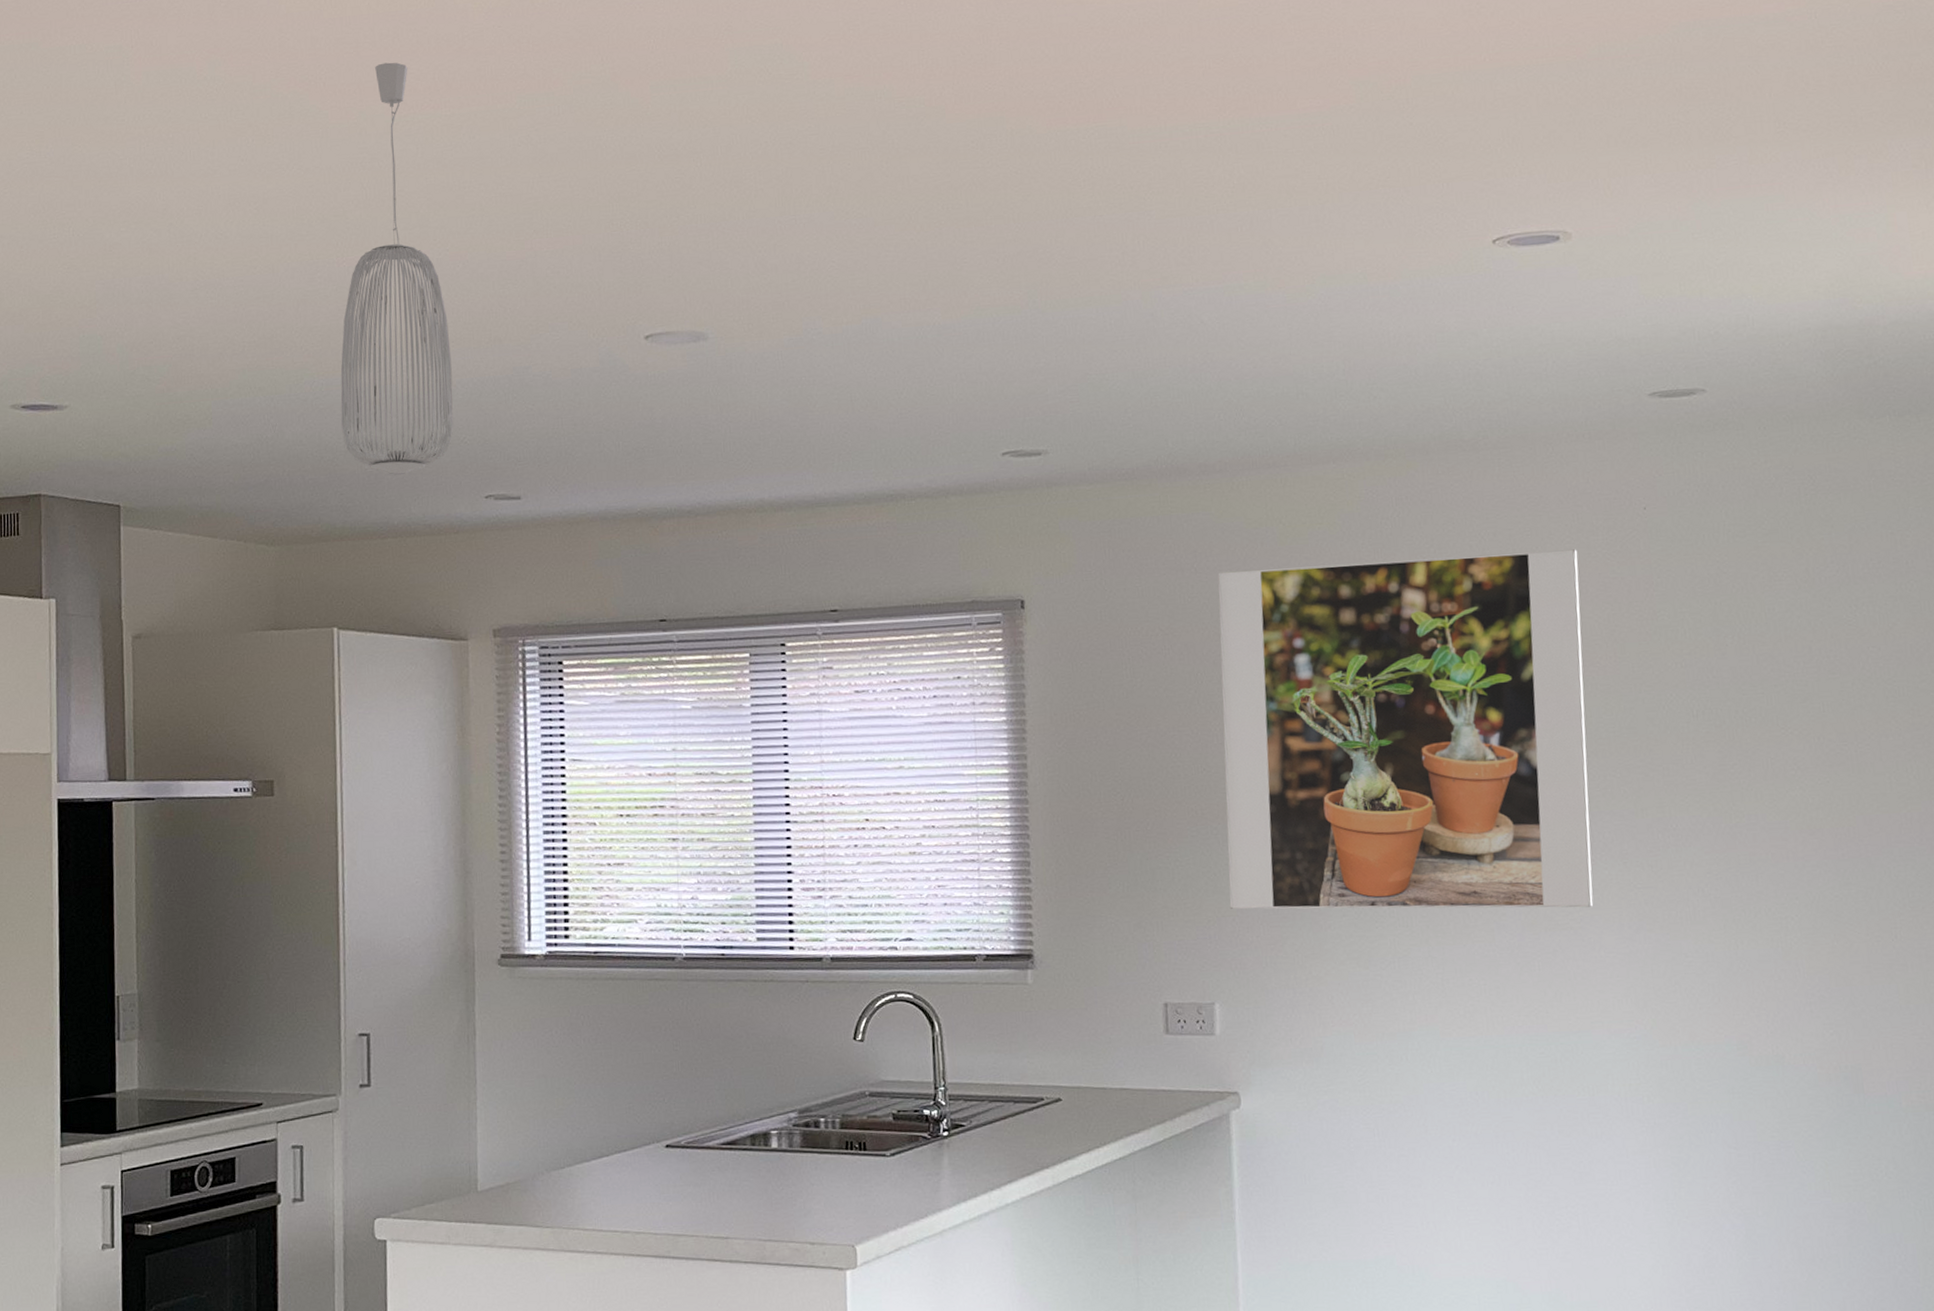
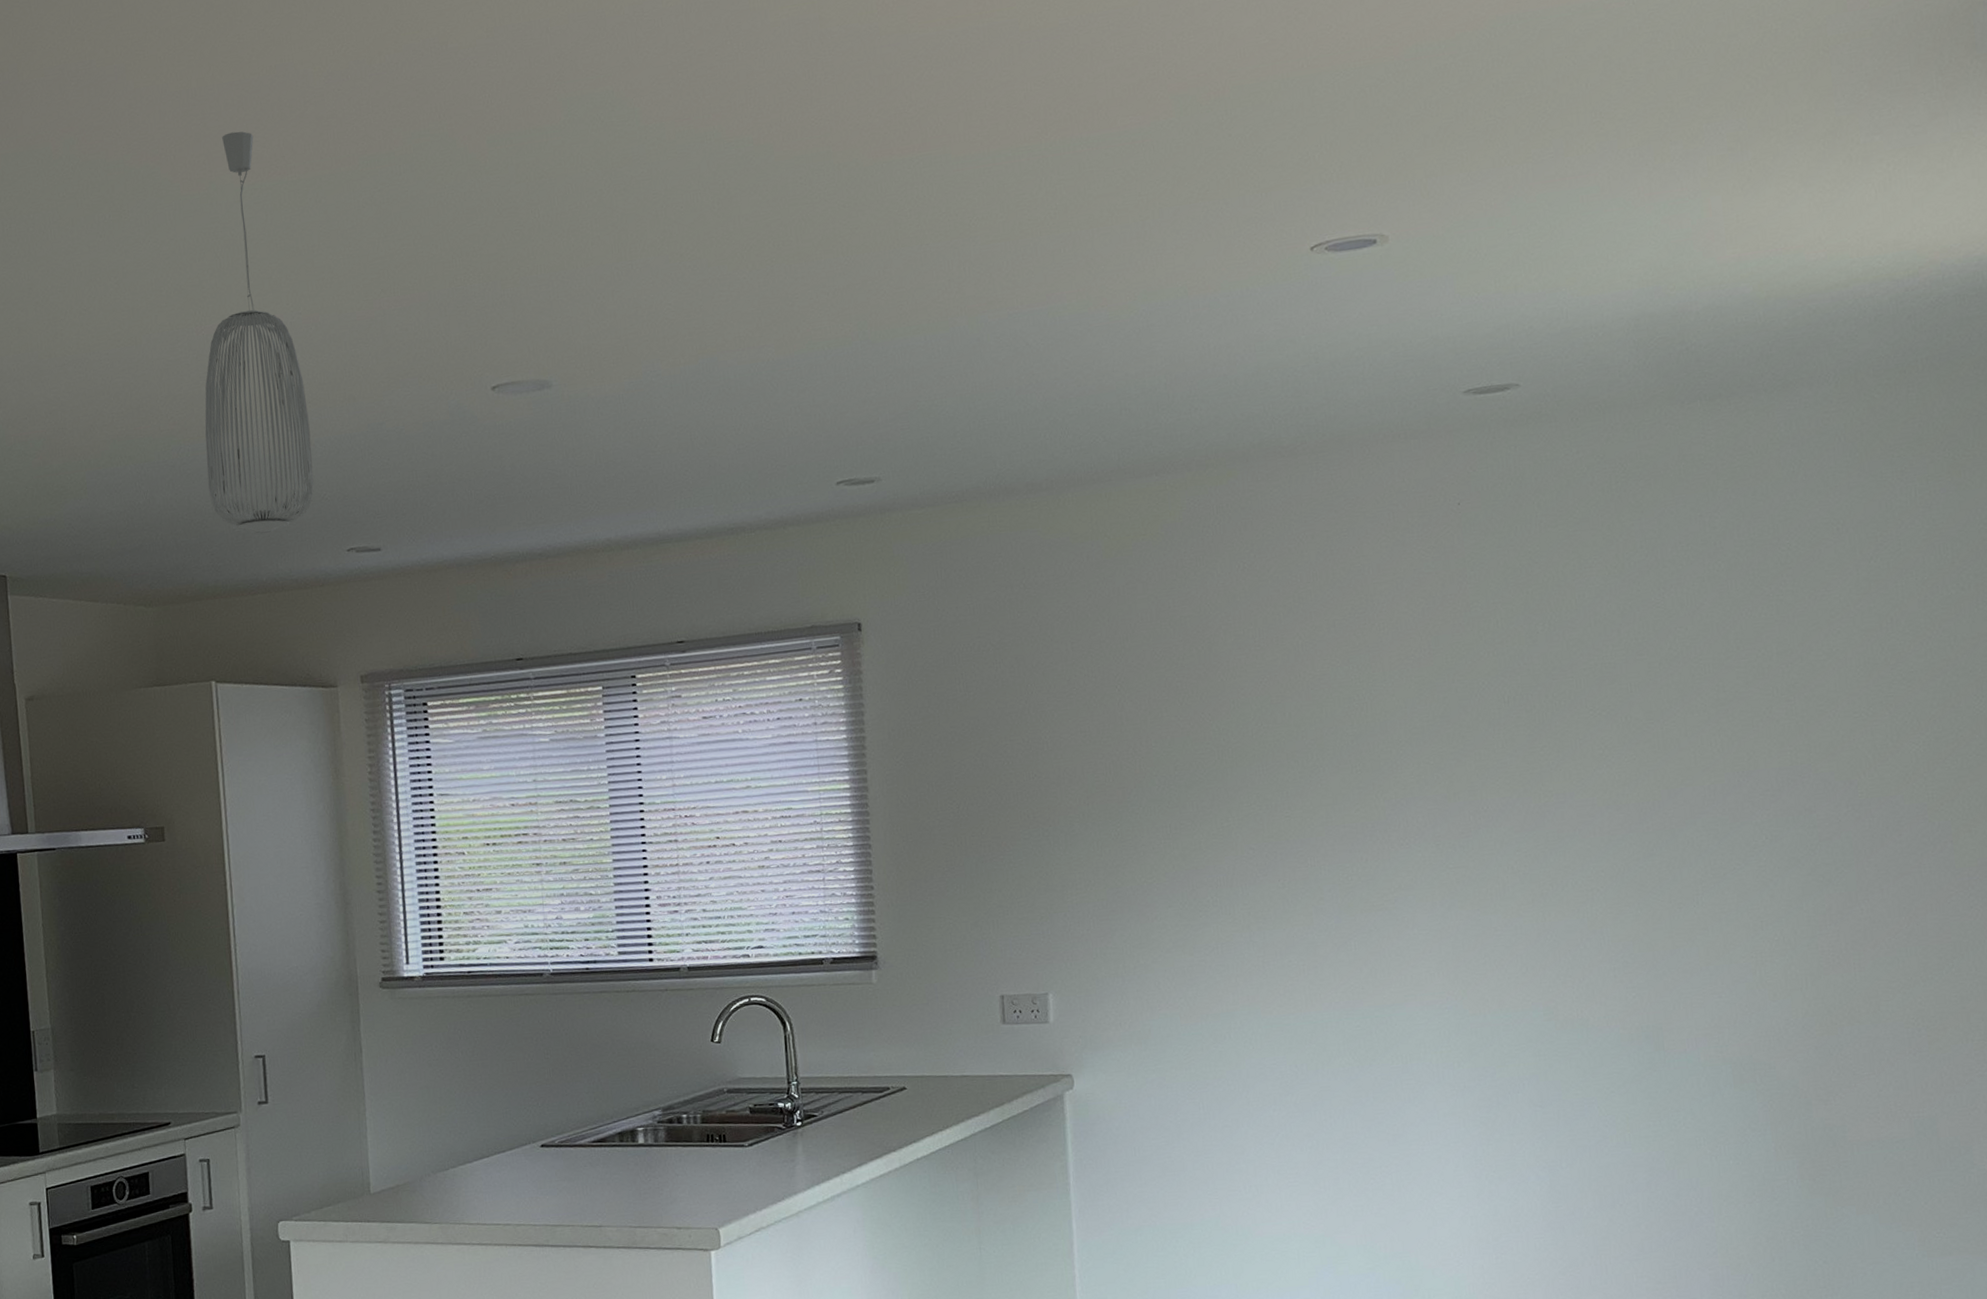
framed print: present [1217,549,1594,910] -> none [1045,547,1408,906]

